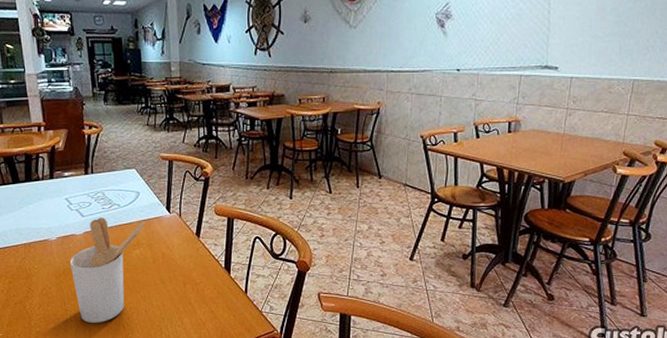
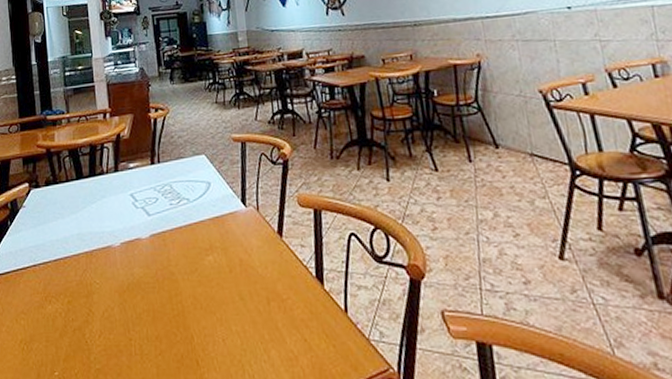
utensil holder: present [70,218,145,323] -> none [135,216,218,357]

